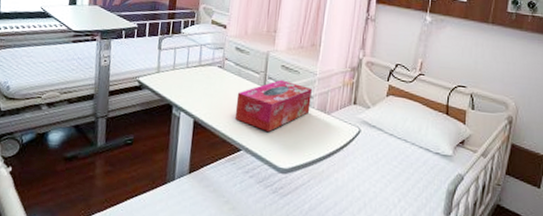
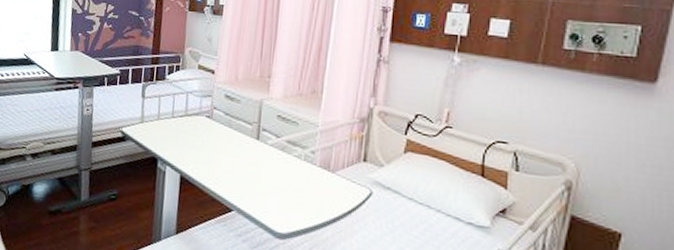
tissue box: present [234,80,312,132] -> none [225,132,313,191]

